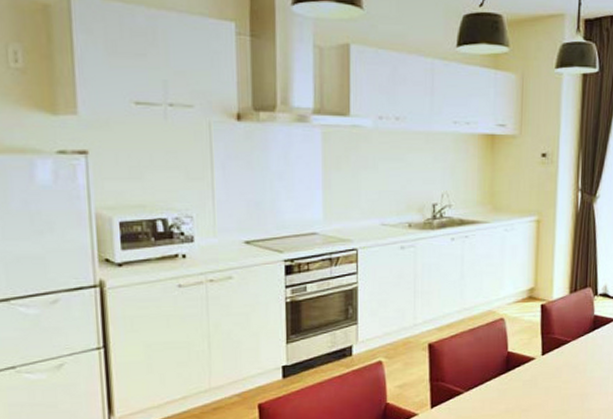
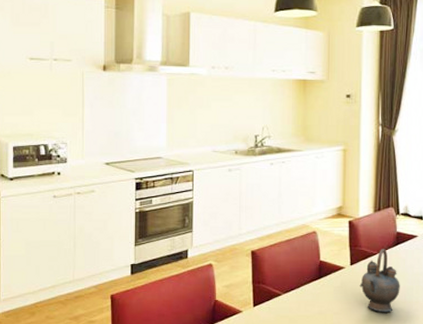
teapot: none [551,335,596,406] -> present [359,249,400,312]

